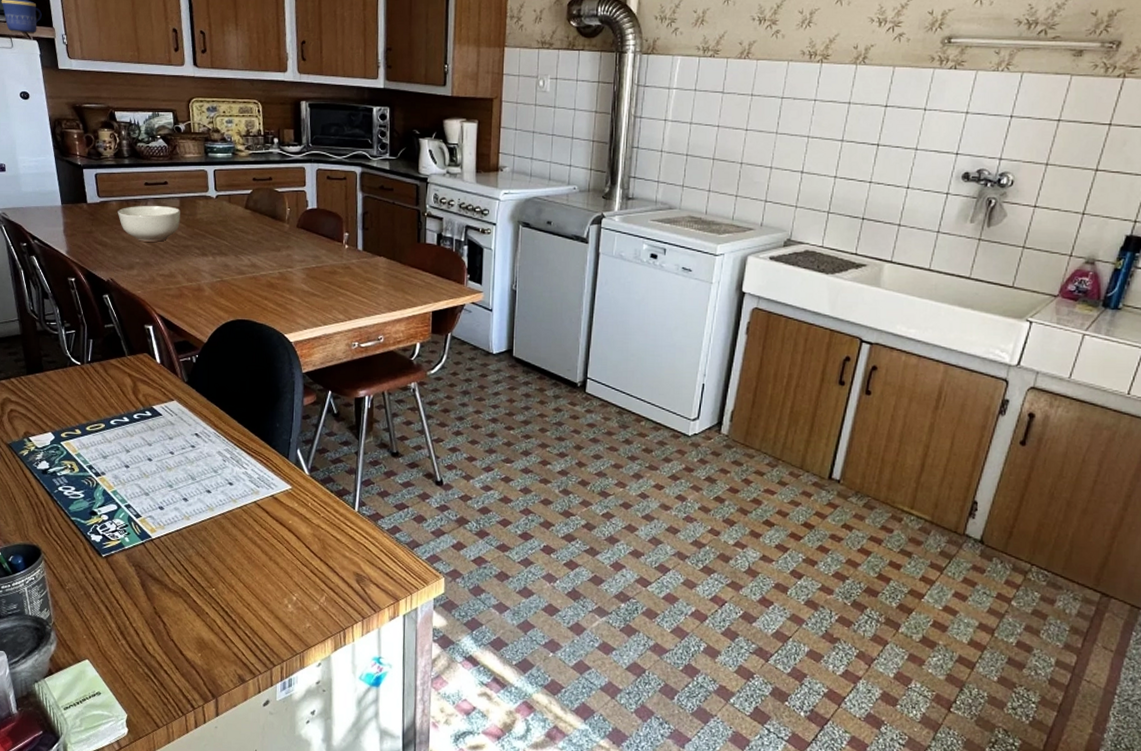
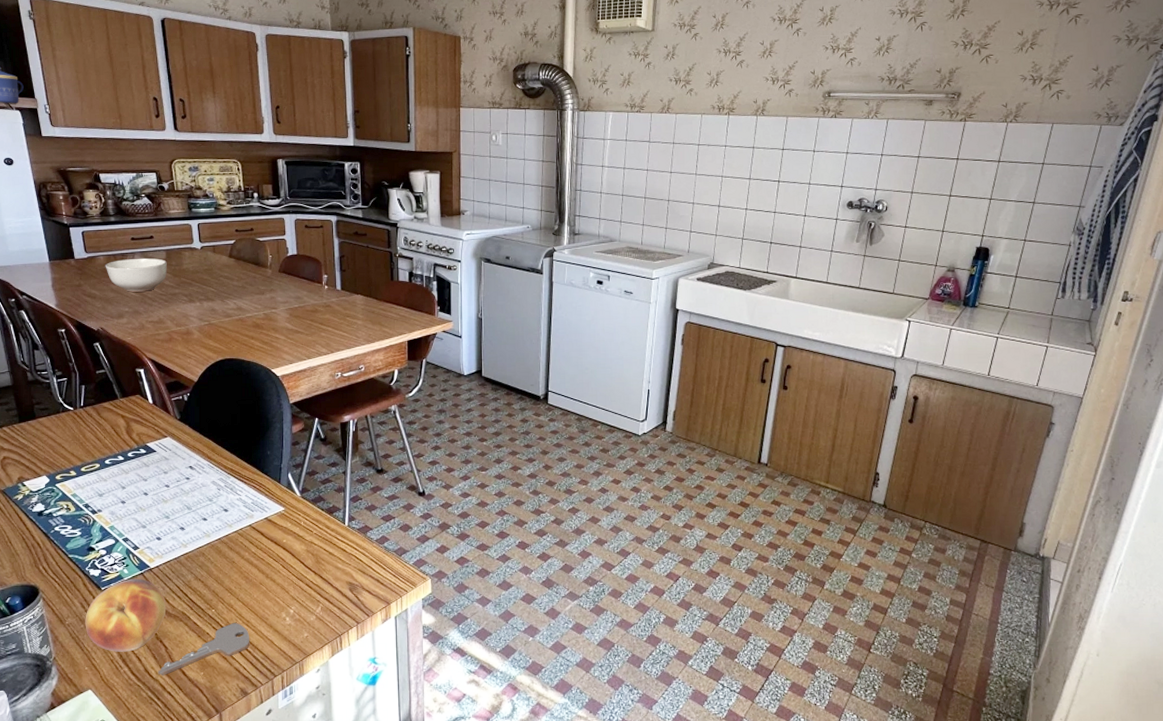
fruit: none [85,547,167,624] -> present [85,578,167,652]
key: none [155,605,250,653] -> present [158,623,250,675]

